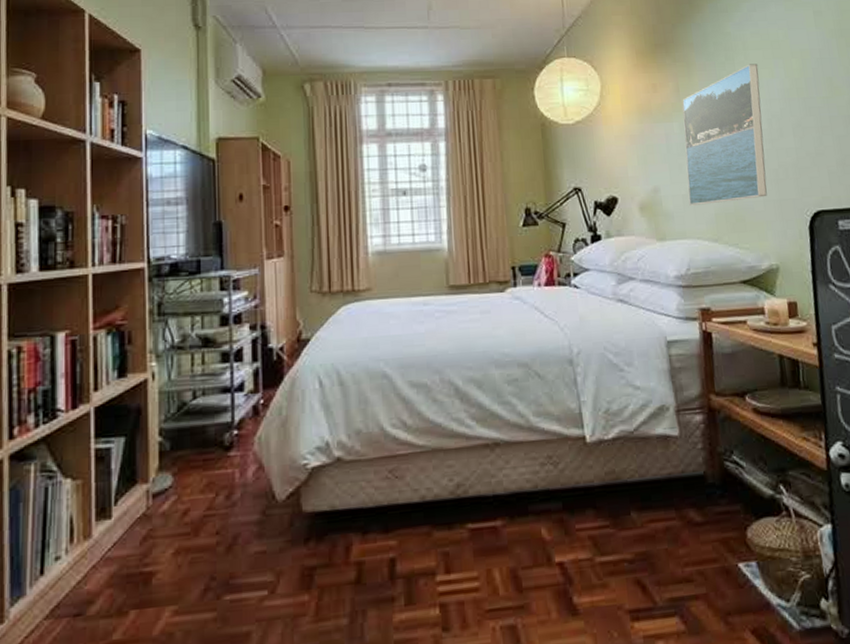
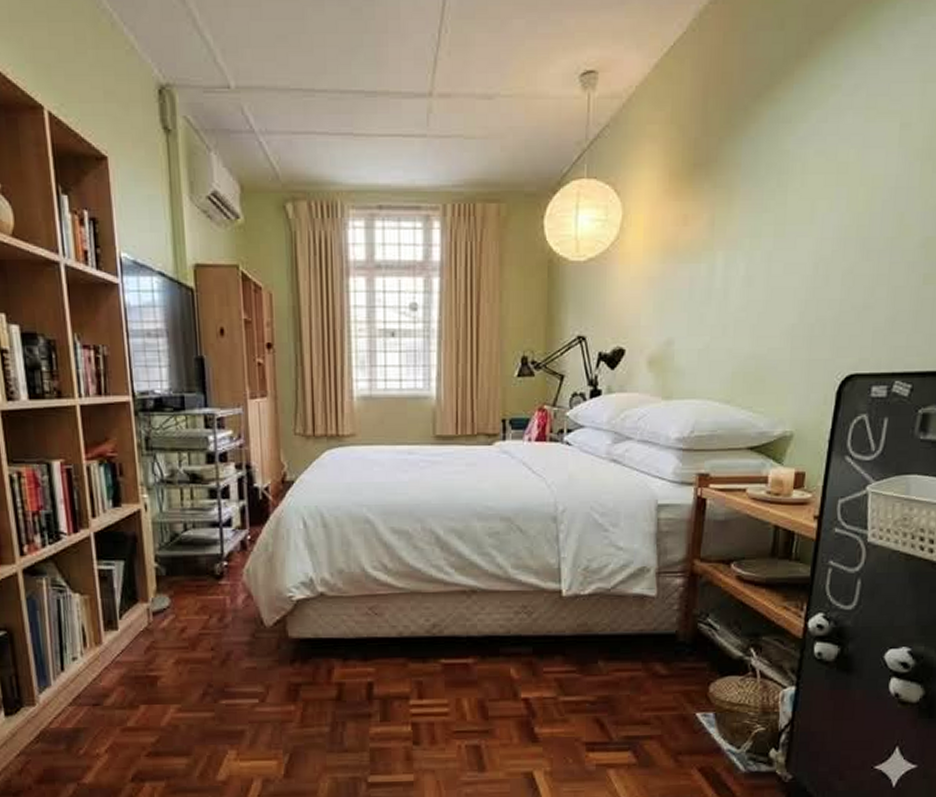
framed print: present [682,64,767,206] -> none [705,192,816,362]

